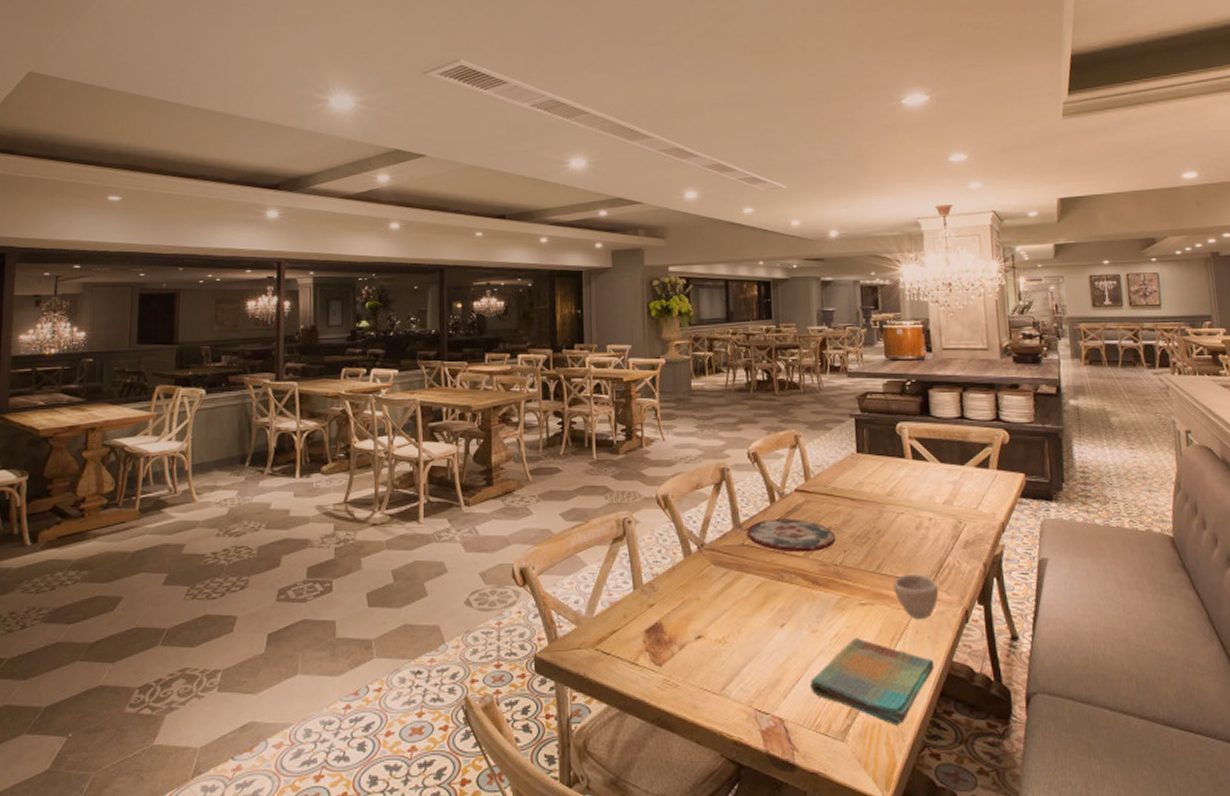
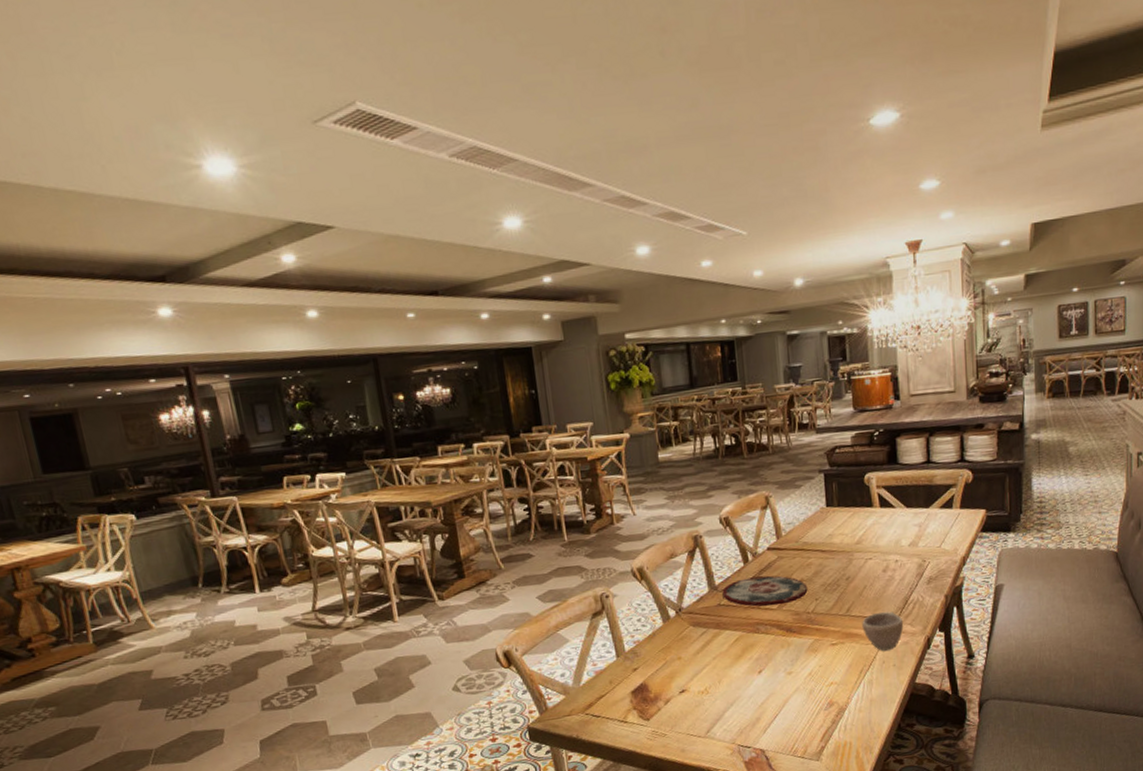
dish towel: present [810,638,934,726] -> none [787,673,899,742]

